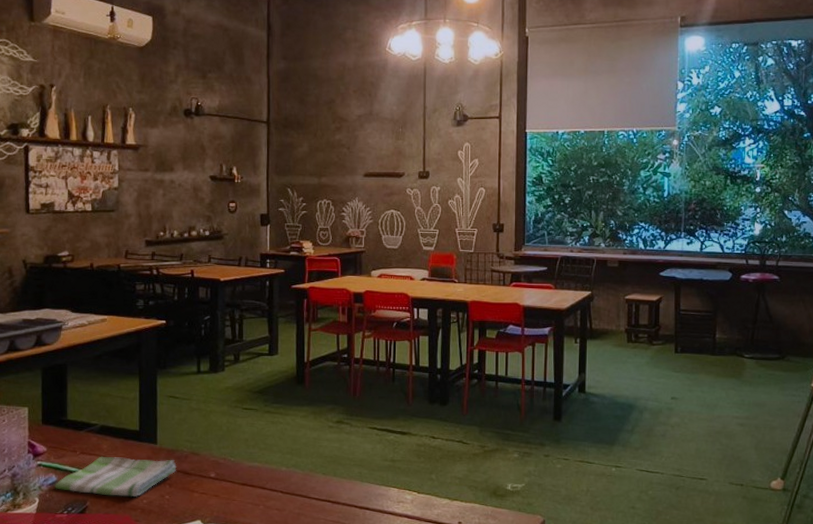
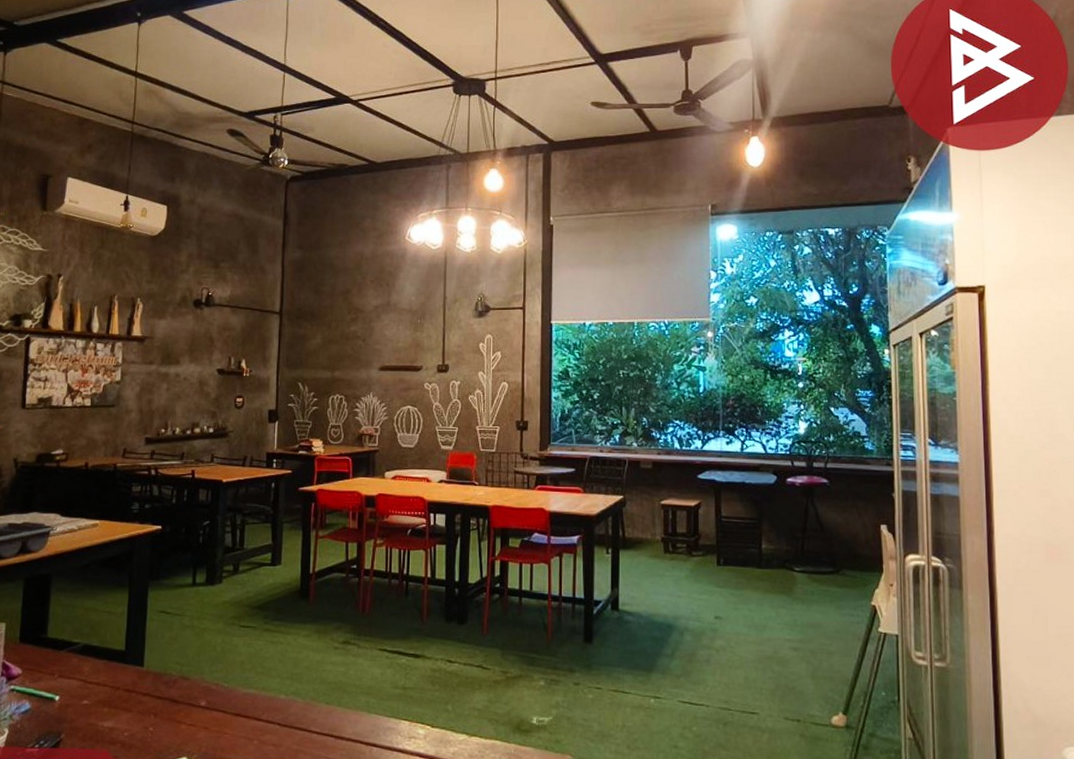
dish towel: present [55,456,177,498] -> none [27,680,164,729]

